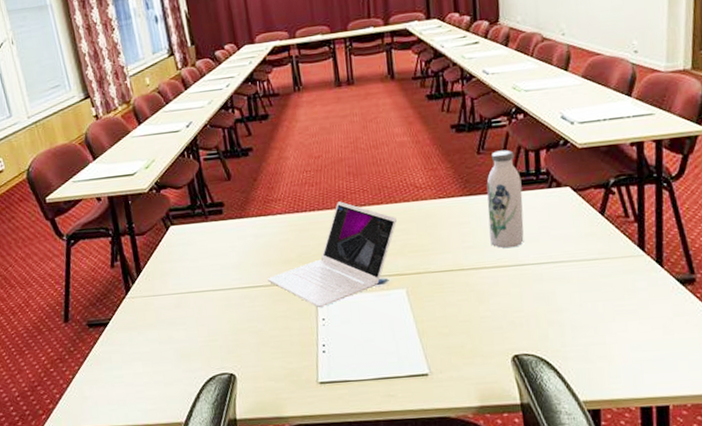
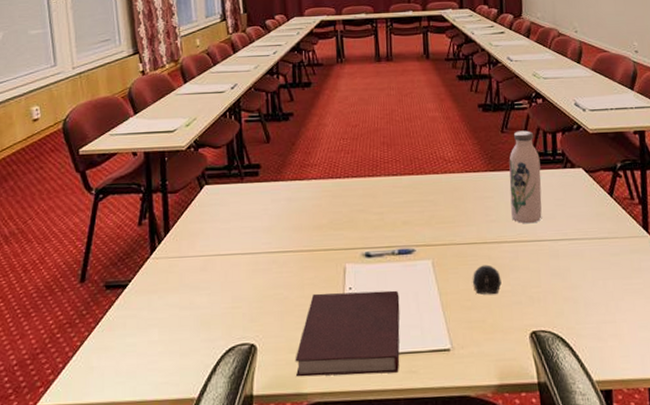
laptop: present [268,201,397,308] -> none [298,170,426,277]
notebook: none [273,319,377,403] -> present [295,290,400,377]
computer mouse: none [449,291,481,321] -> present [472,264,502,295]

